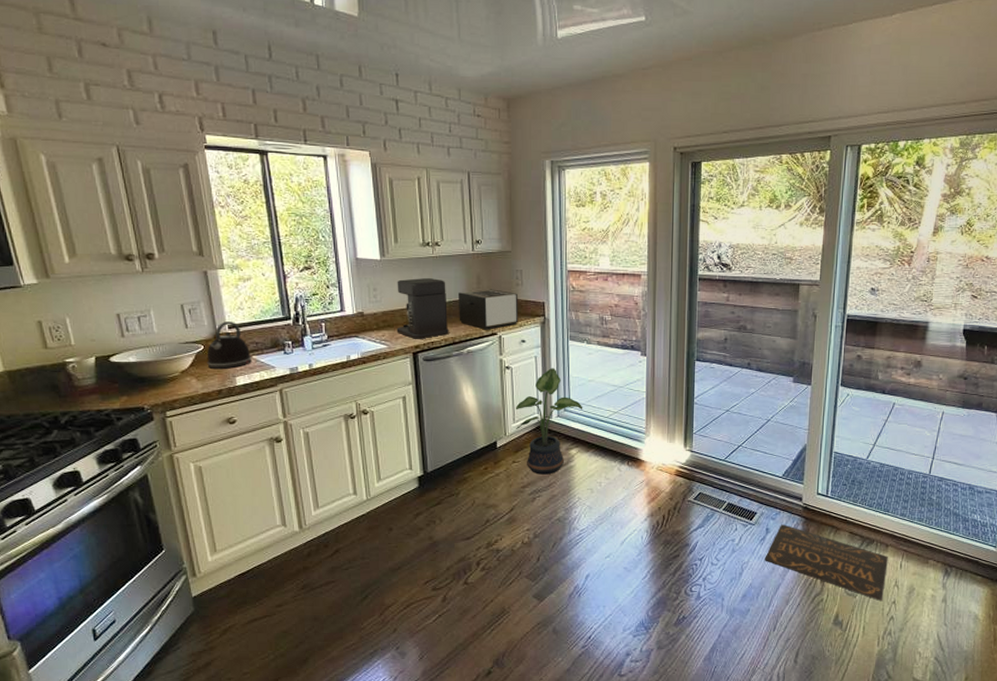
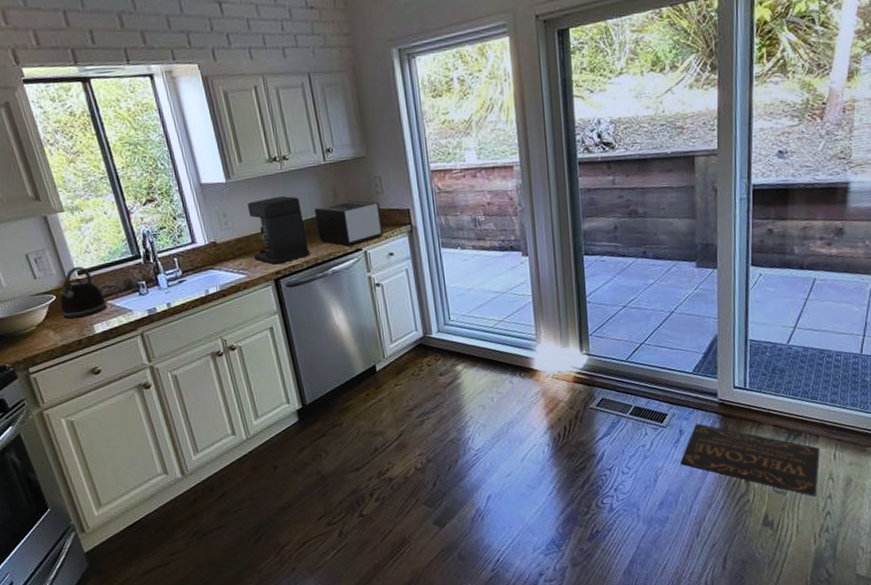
potted plant: present [515,368,583,475] -> none [391,280,465,396]

